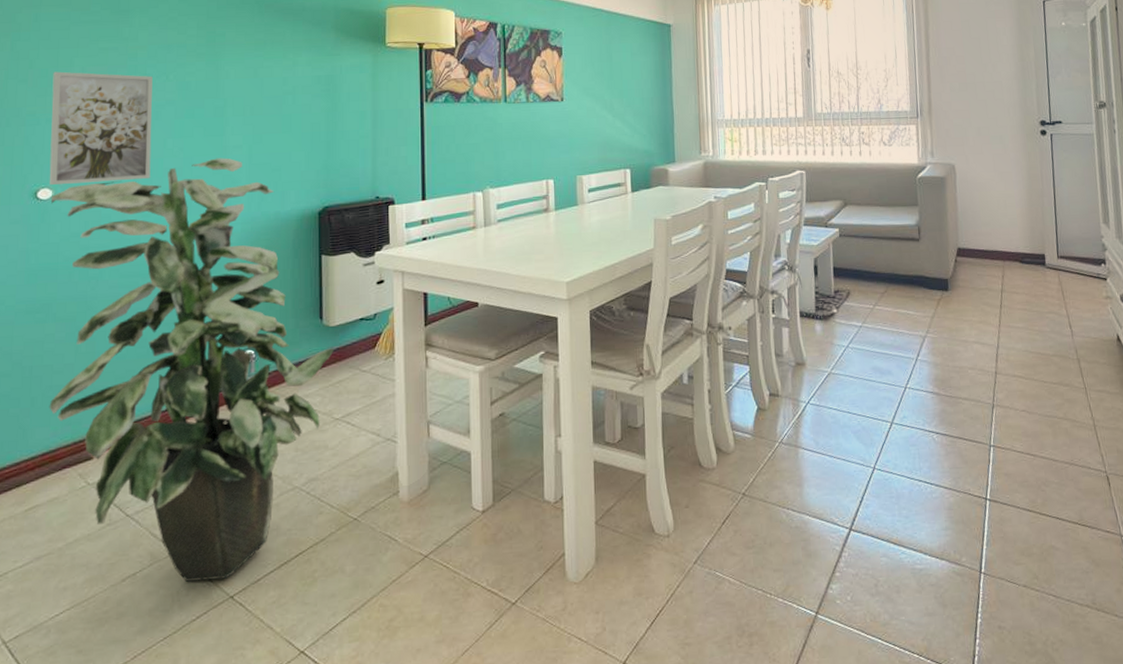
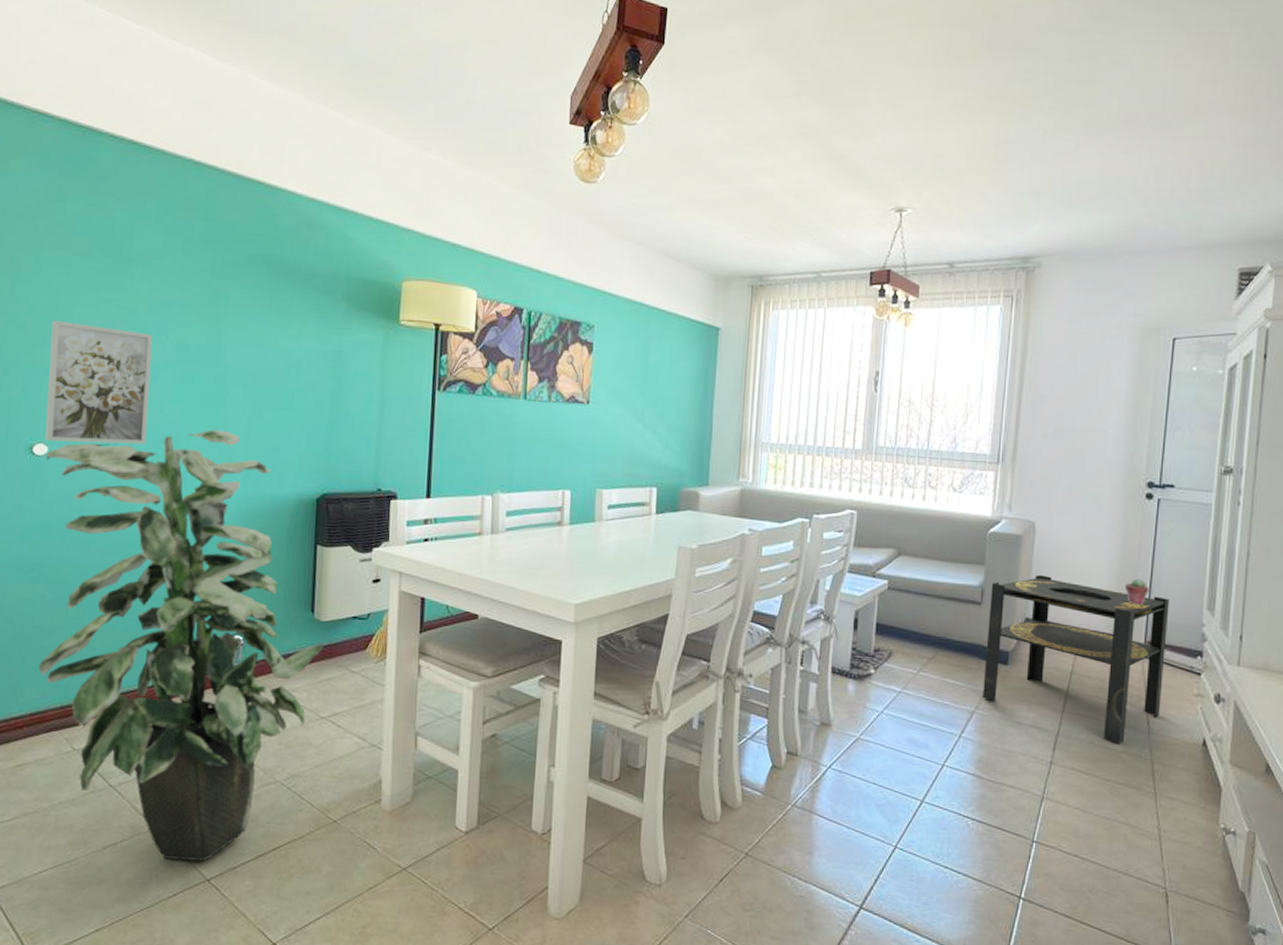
side table: none [925,209,1079,349] -> present [983,574,1170,745]
potted succulent: none [1034,203,1055,226] -> present [1124,578,1149,606]

